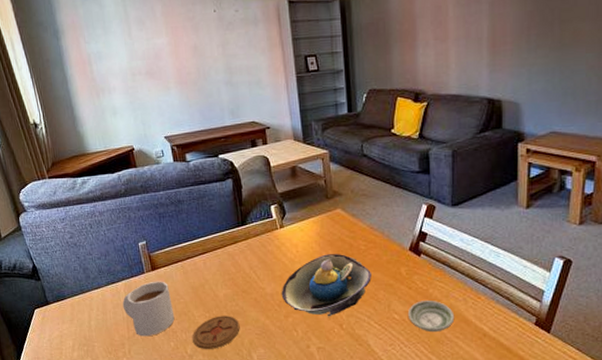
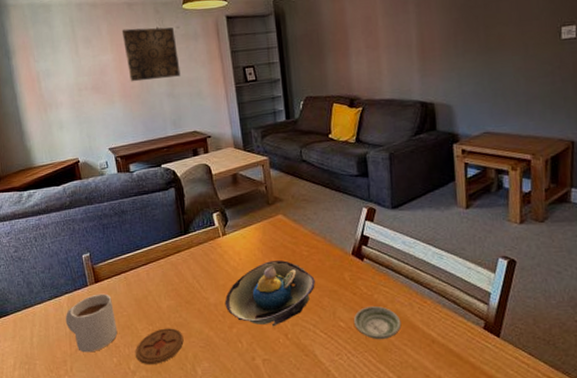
wall art: none [177,10,239,68] -> present [121,27,181,82]

